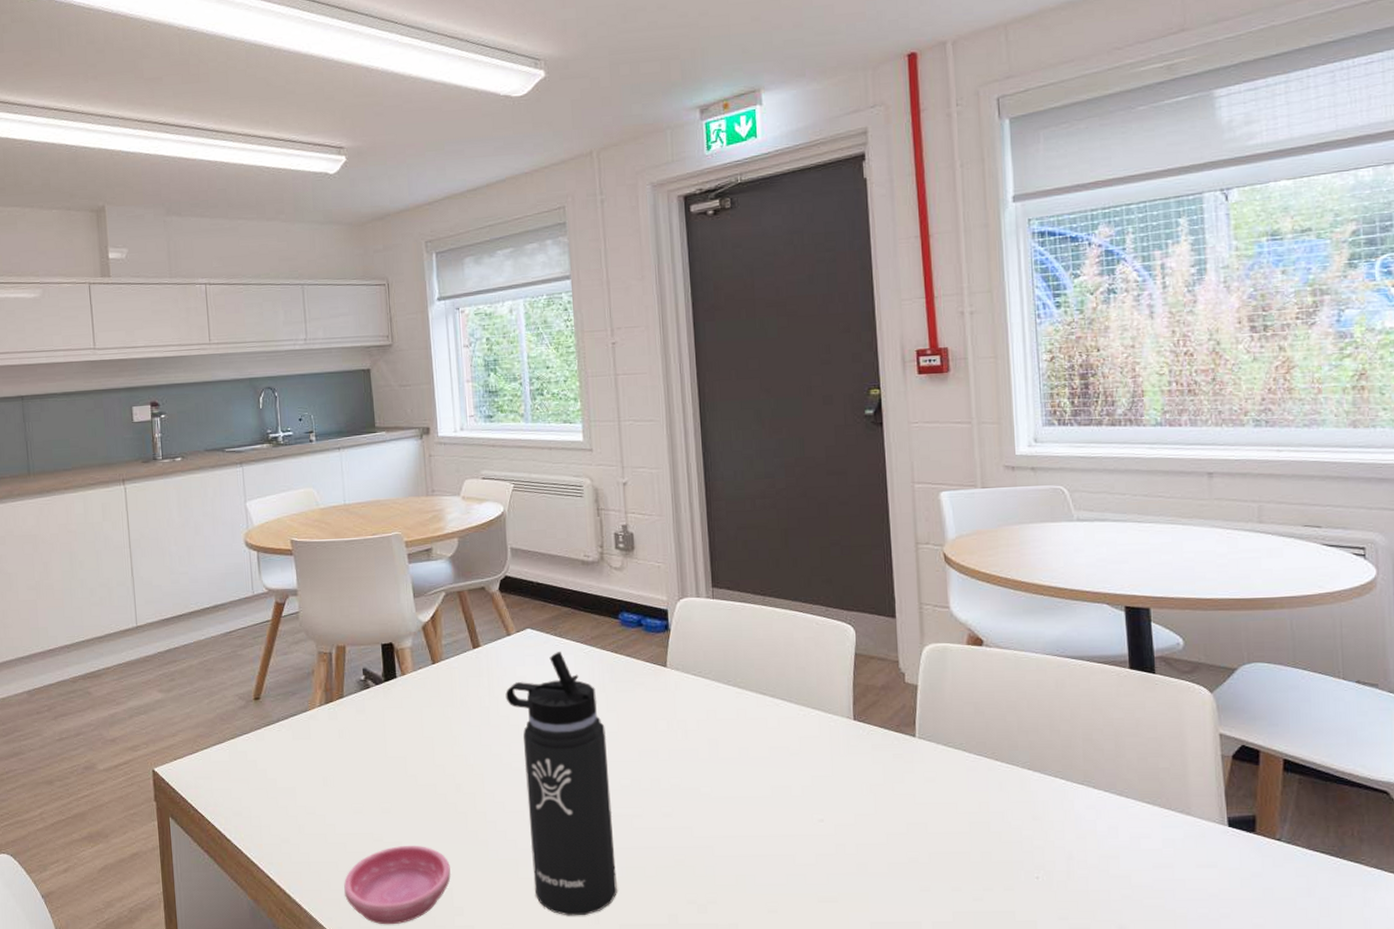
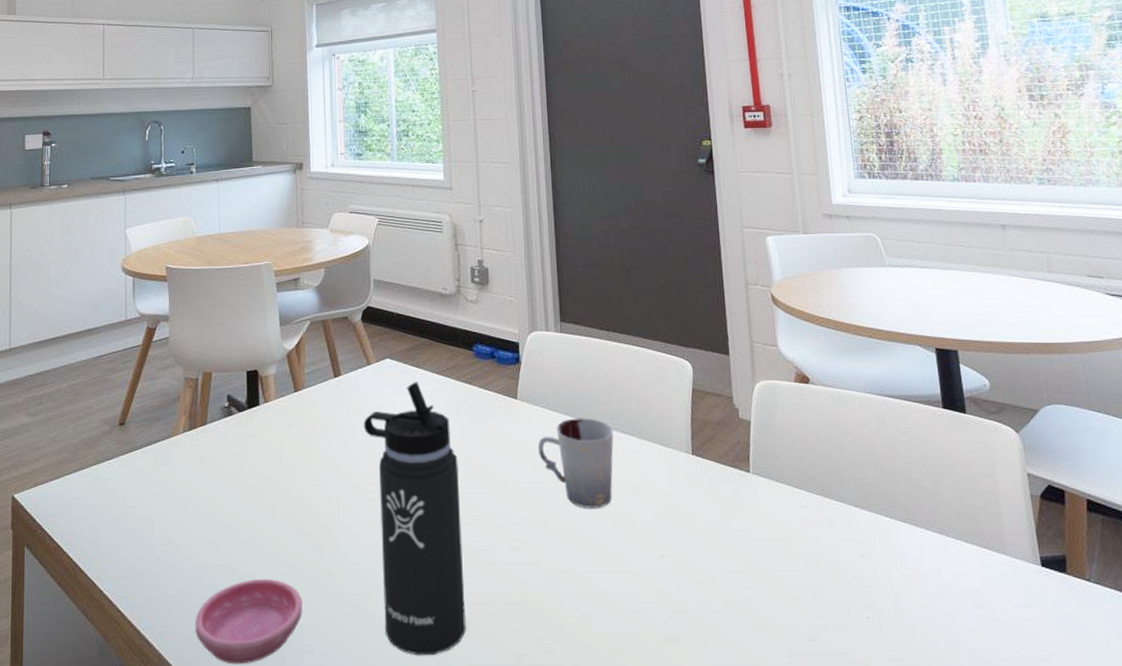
cup: none [689,685,771,776] -> present [538,418,614,510]

